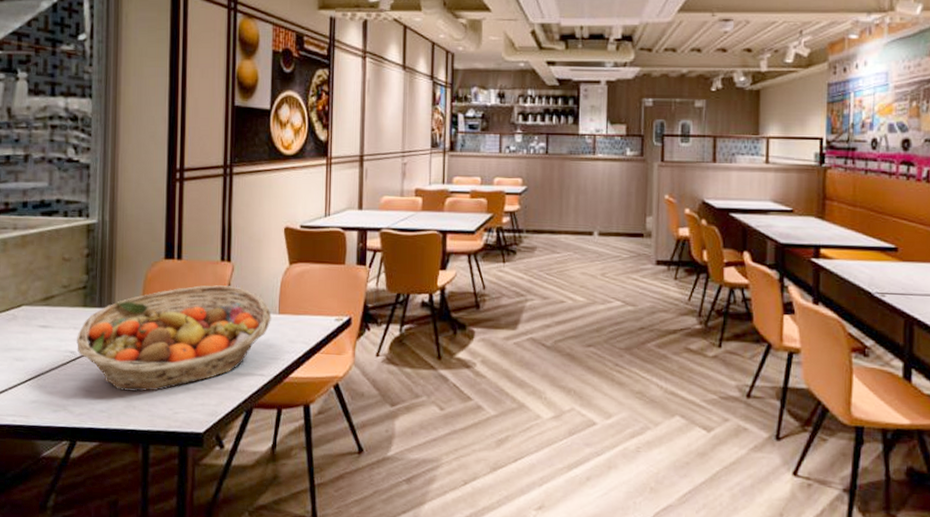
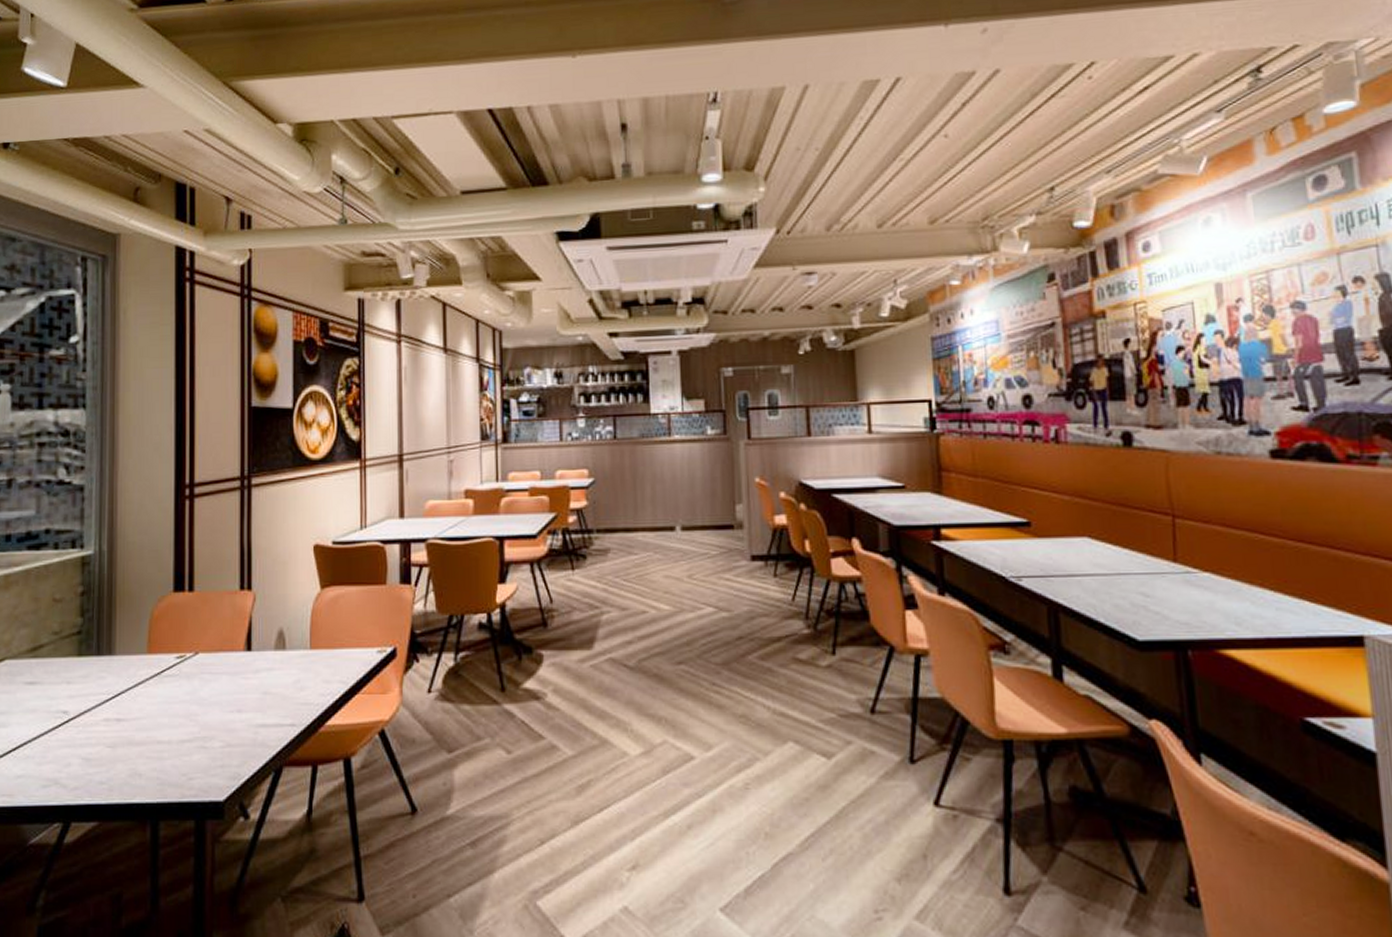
fruit basket: present [77,285,271,393] -> none [70,619,302,757]

